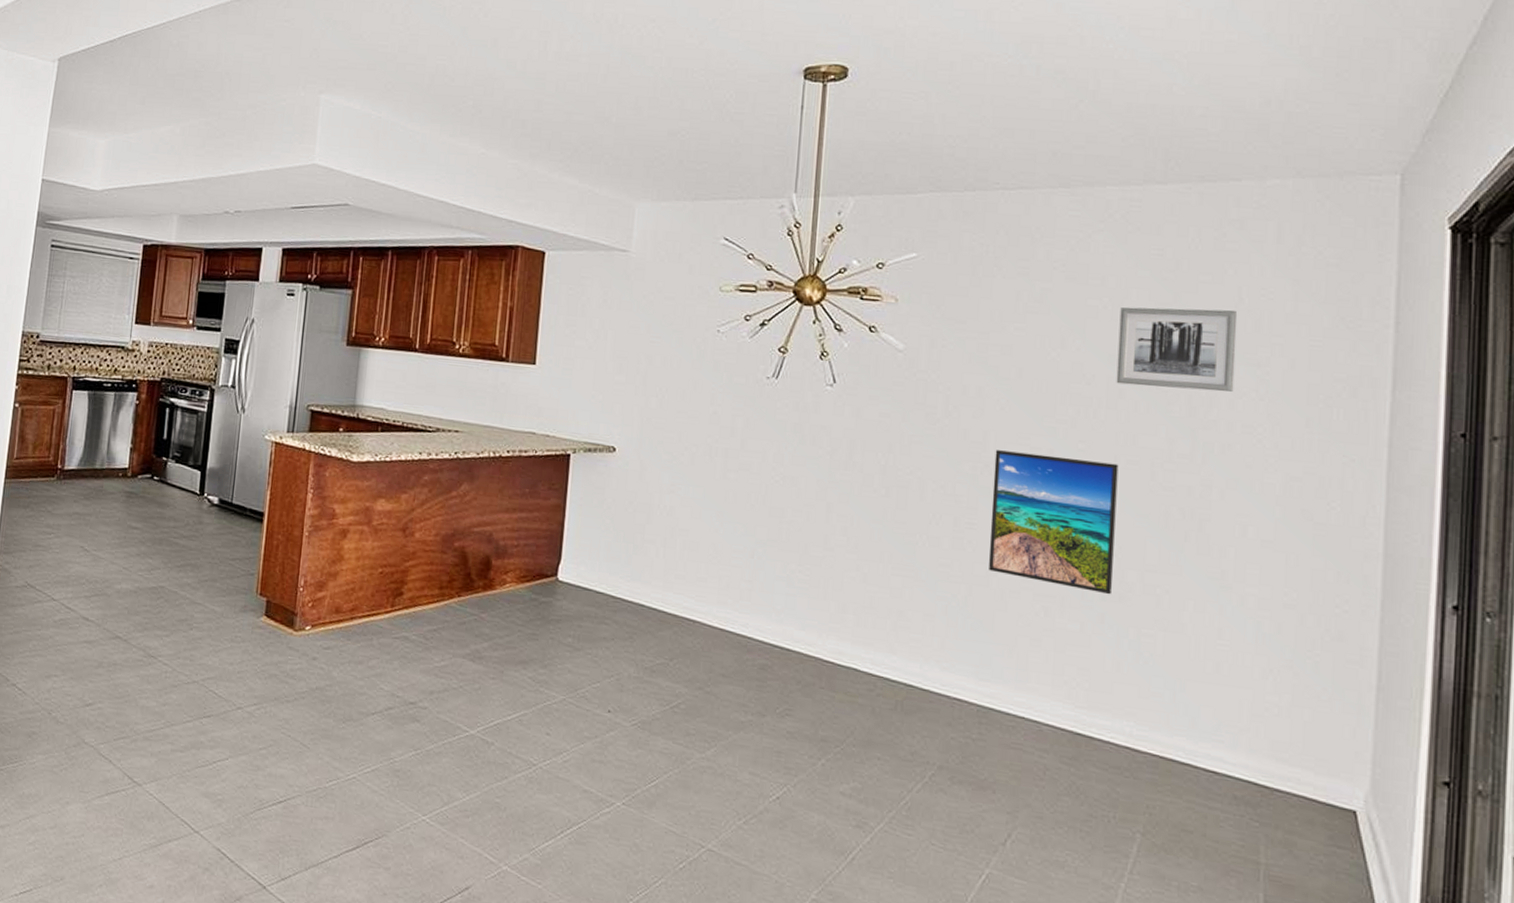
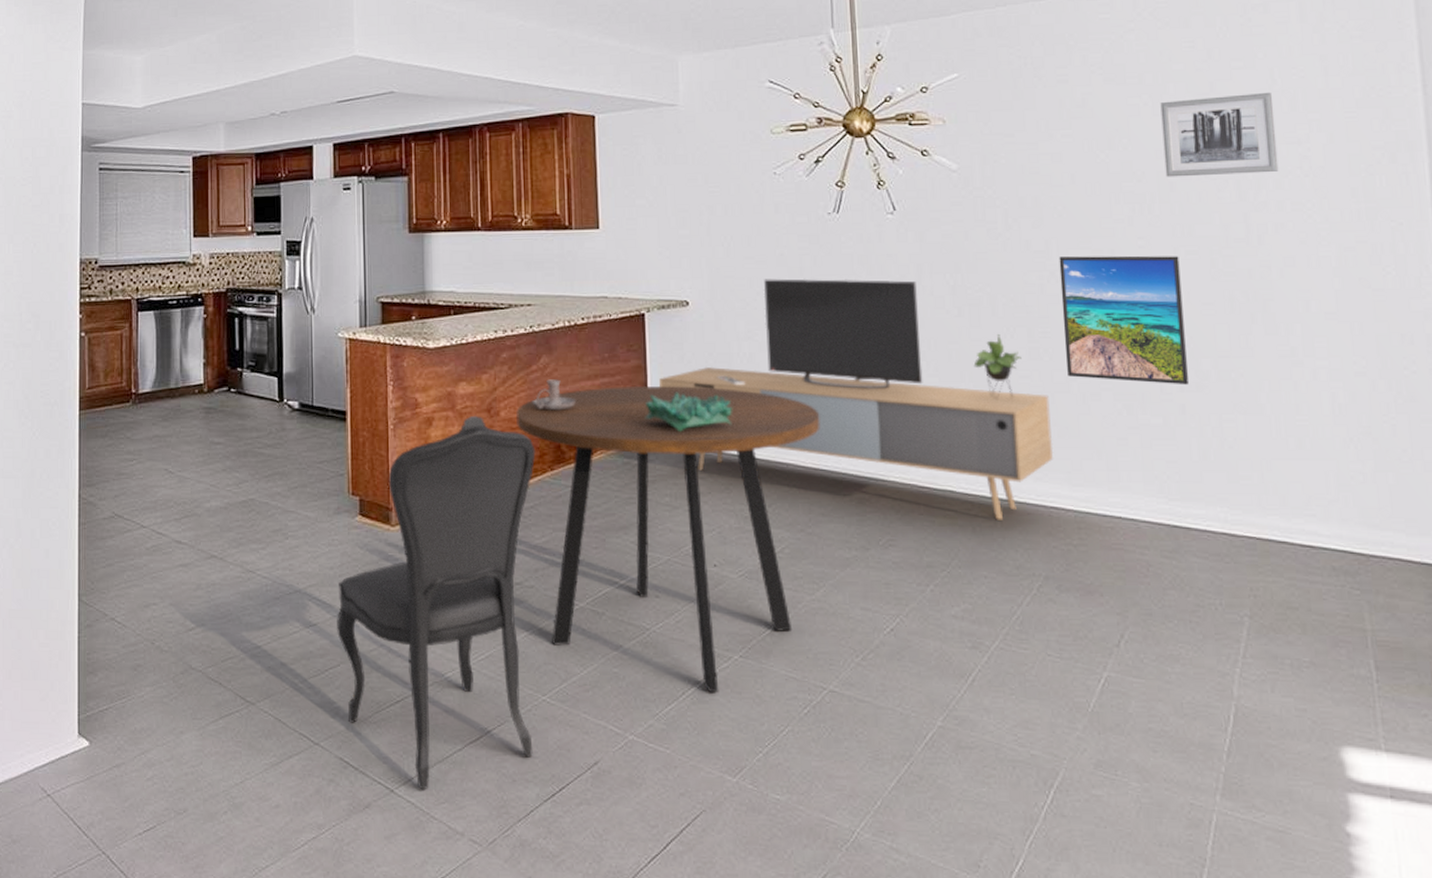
dining chair: none [229,533,446,891] -> present [337,415,536,790]
dining table: none [430,521,733,836] -> present [516,385,820,693]
candle holder: none [448,507,491,539] -> present [533,379,576,411]
decorative bowl: none [556,535,647,575] -> present [644,393,733,432]
media console: none [576,435,967,705] -> present [659,278,1054,520]

